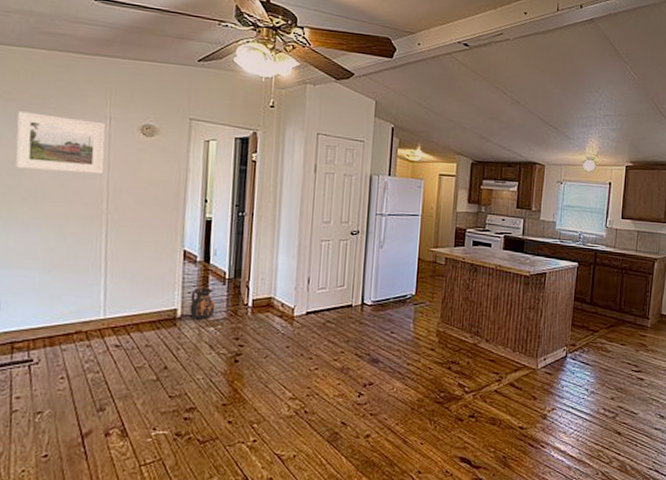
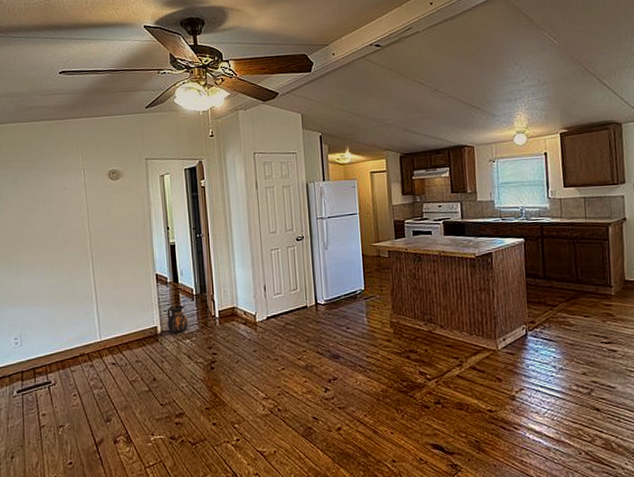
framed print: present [15,111,106,174] -> none [15,174,84,223]

